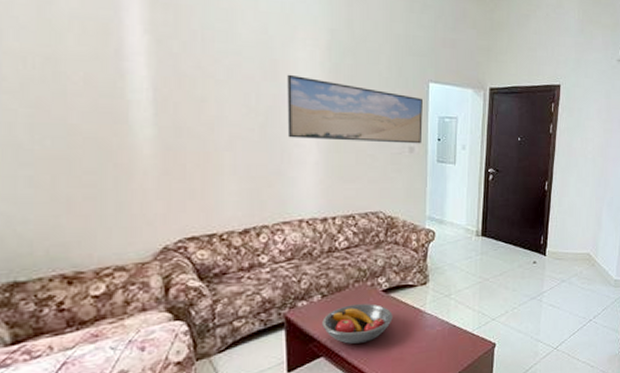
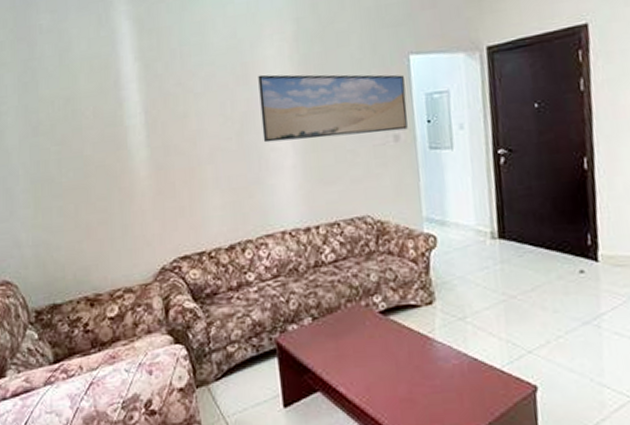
fruit bowl: present [322,303,393,344] -> none [315,328,396,377]

